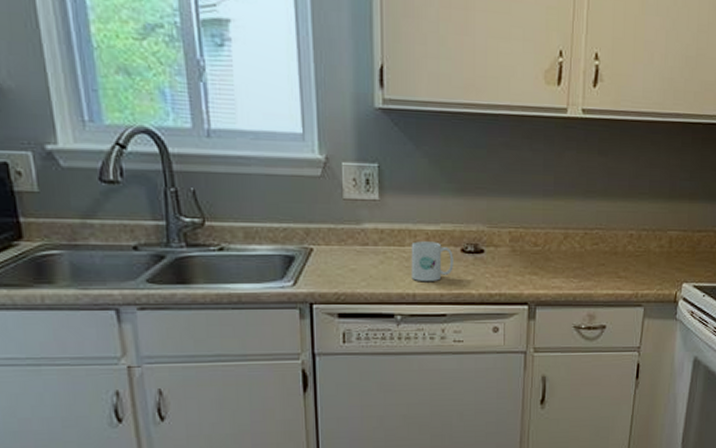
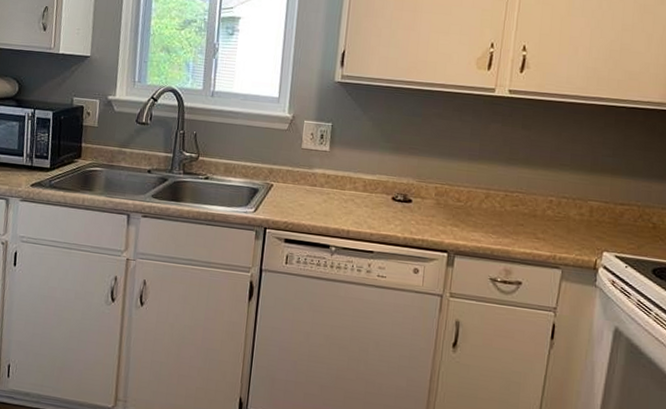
mug: present [411,241,453,282] -> none [347,187,385,222]

